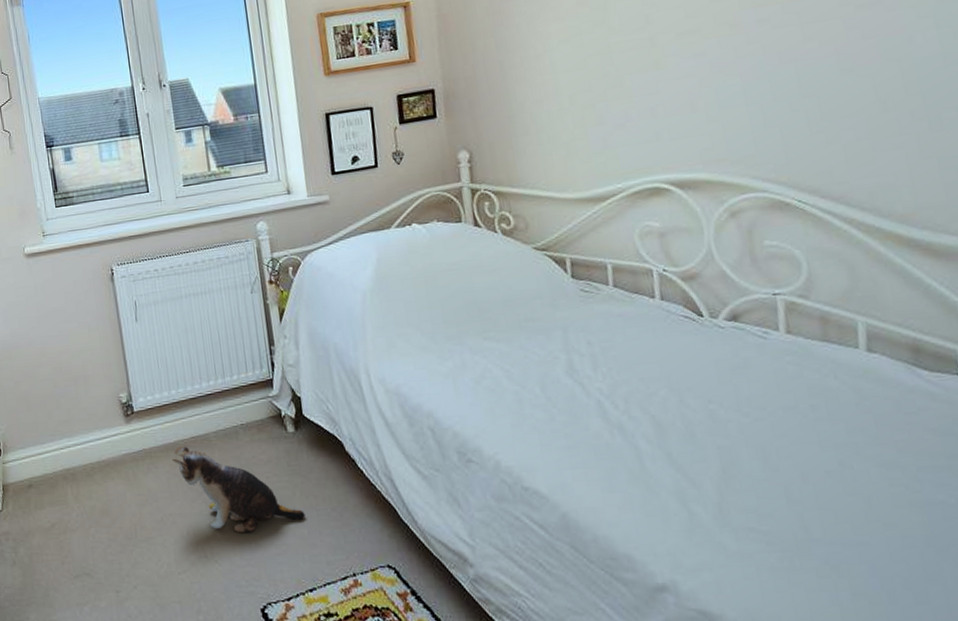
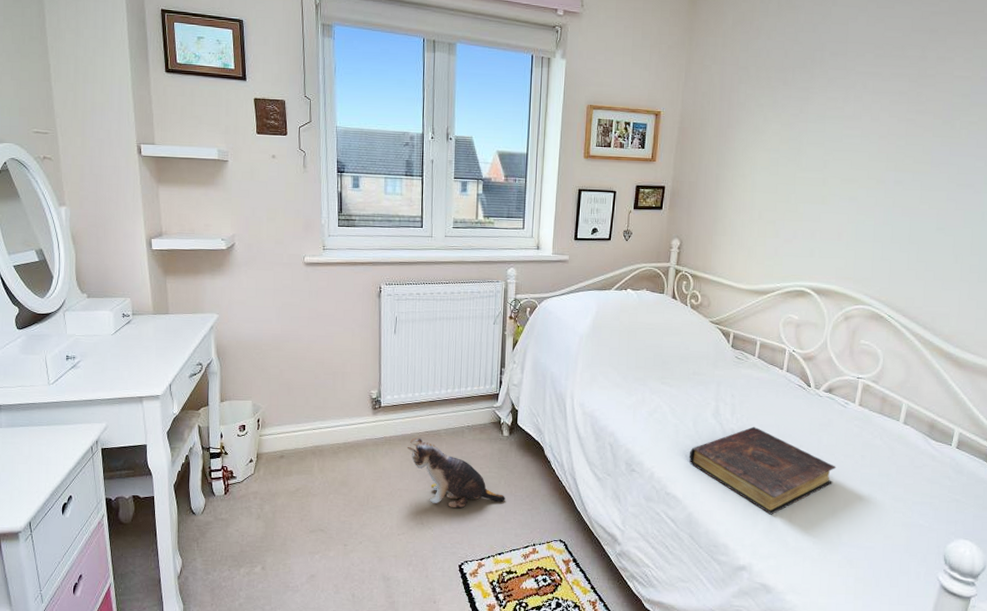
book: none [543,381,776,506] -> present [688,426,836,515]

